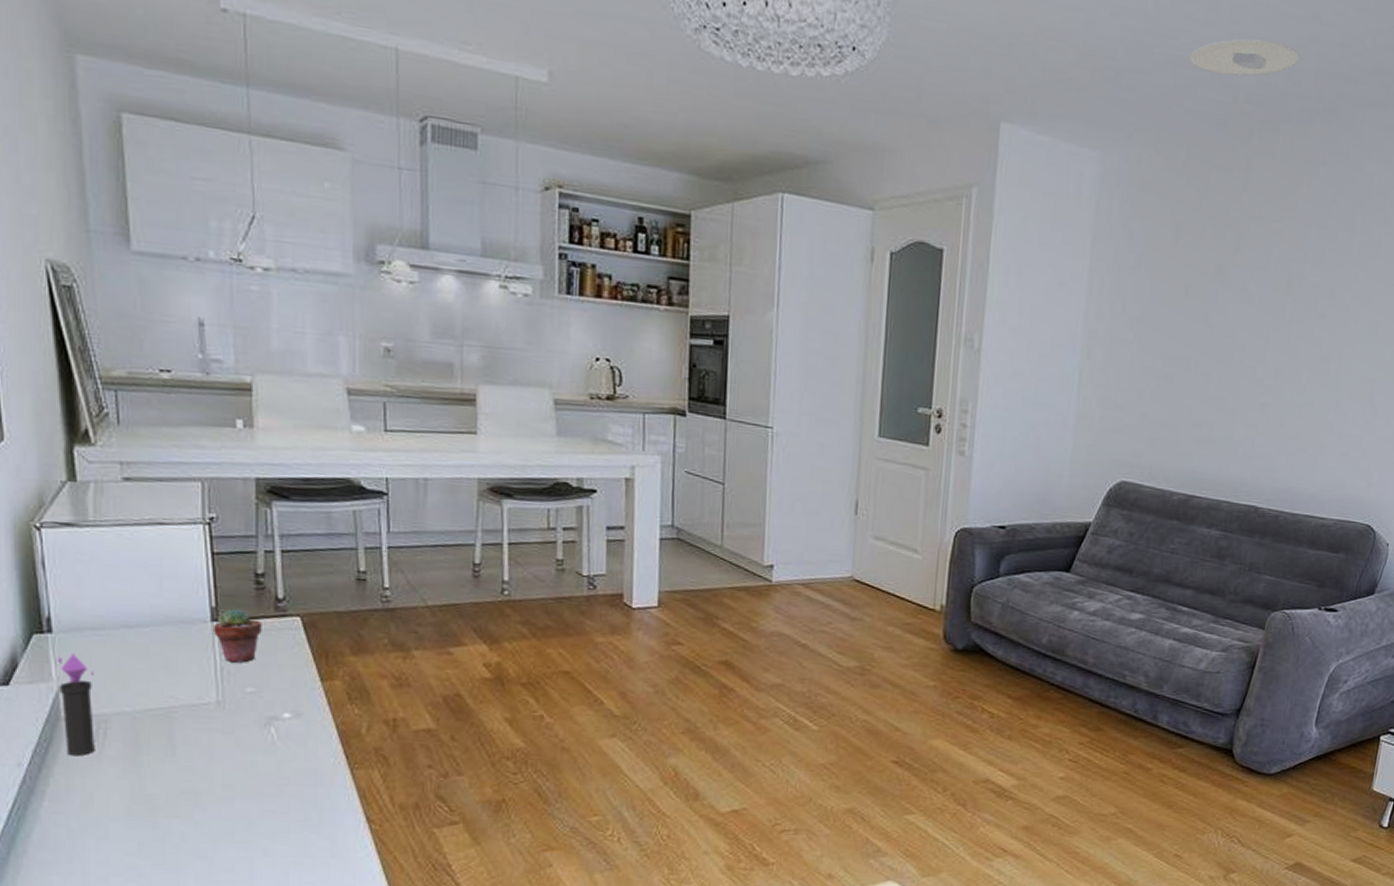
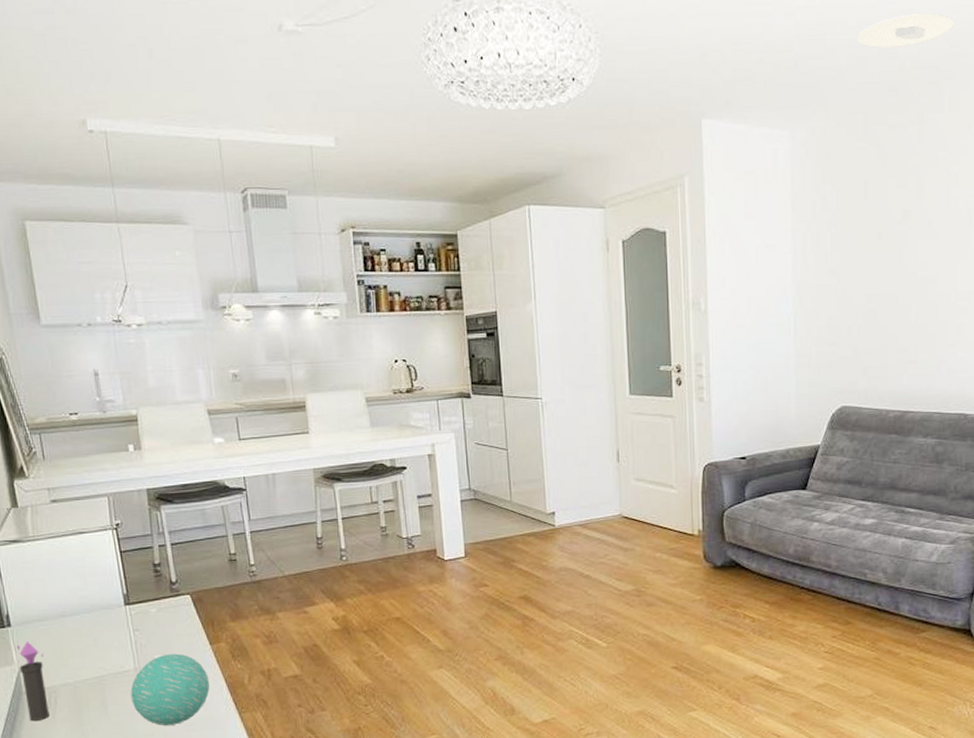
decorative ball: none [209,687,315,776] -> present [130,653,210,725]
potted succulent: present [214,608,262,663] -> none [127,593,163,636]

